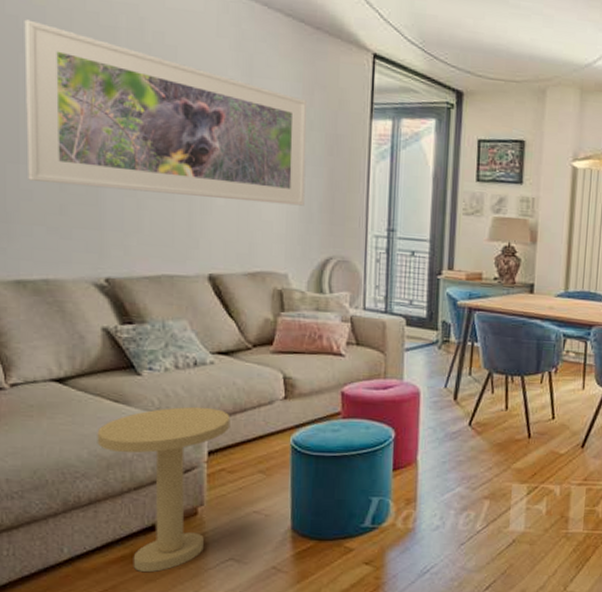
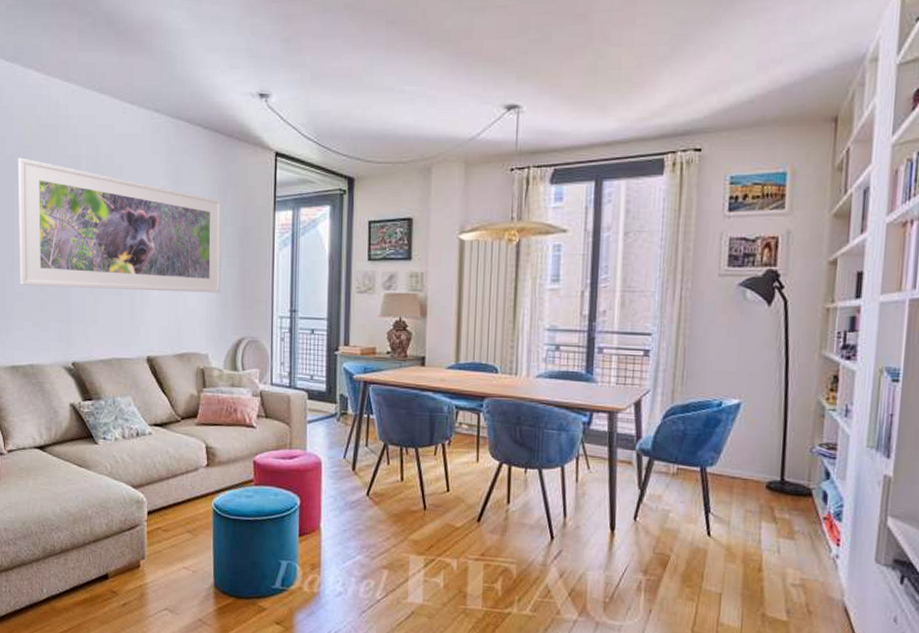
side table: present [97,406,230,572] -> none [66,471,165,615]

